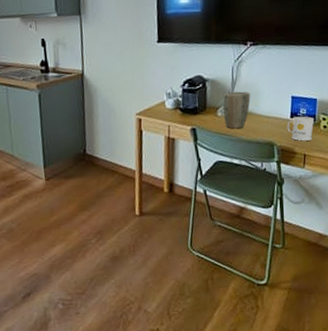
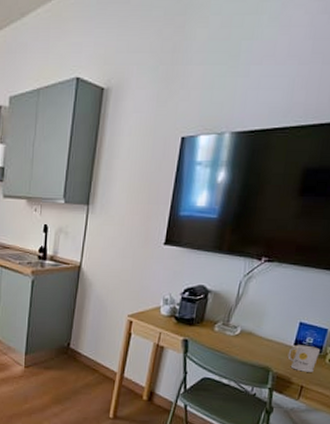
plant pot: present [223,91,251,129] -> none [220,308,255,347]

